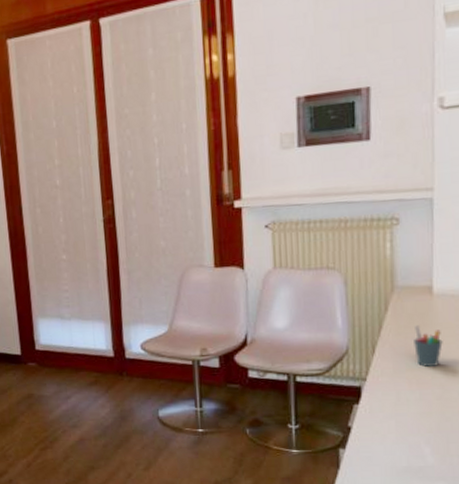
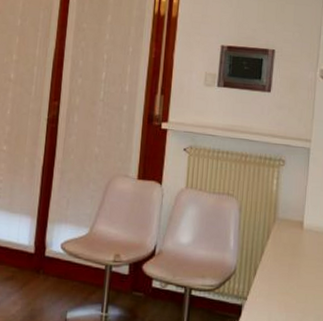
pen holder: present [414,325,443,367] -> none [285,254,307,292]

